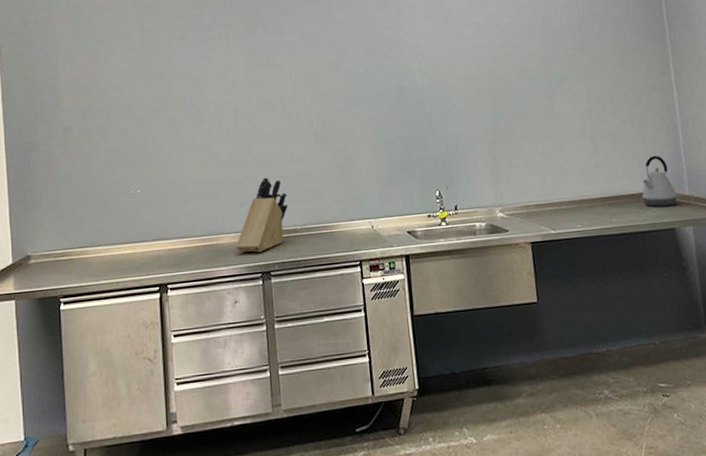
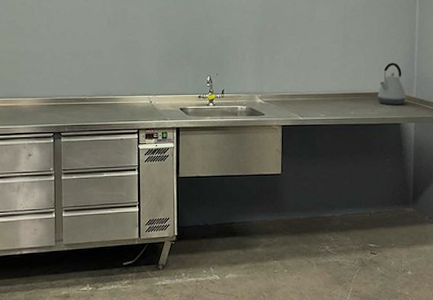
knife block: present [235,177,288,253] -> none [32,52,80,116]

